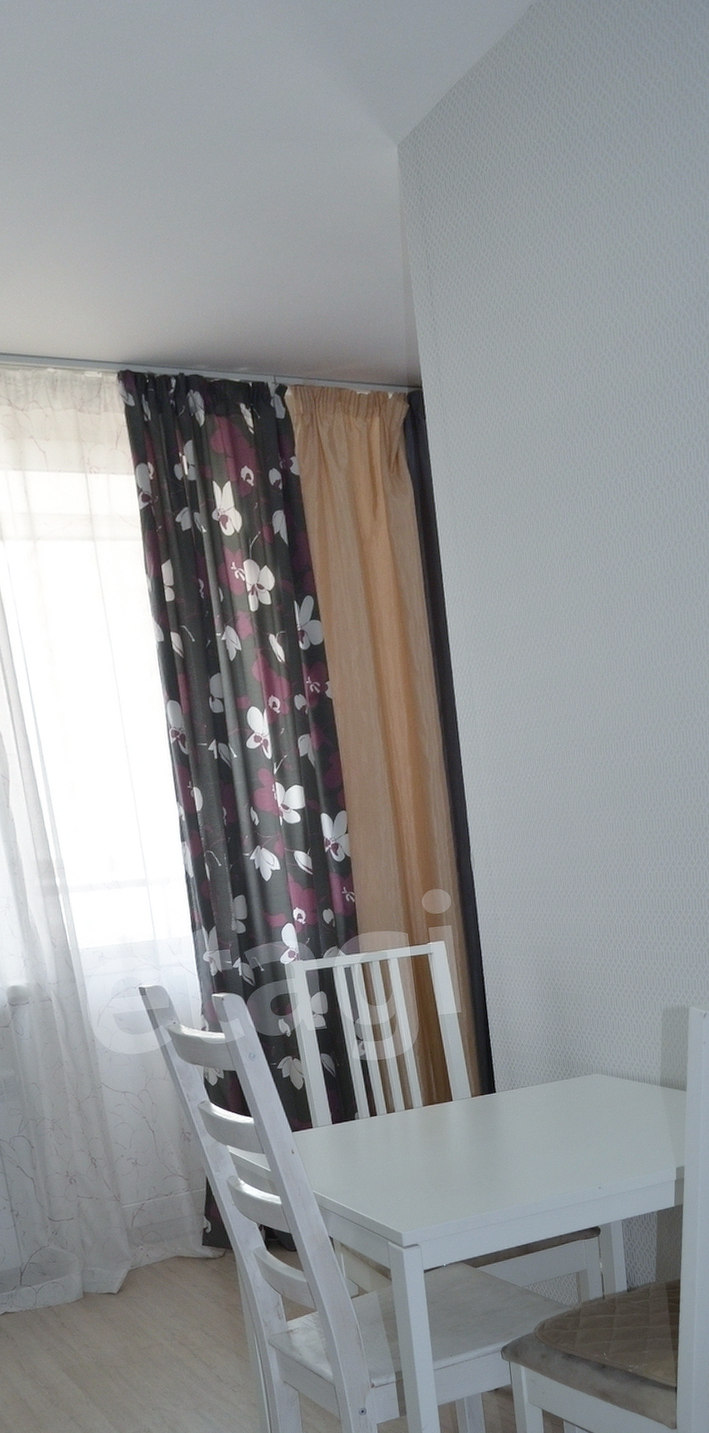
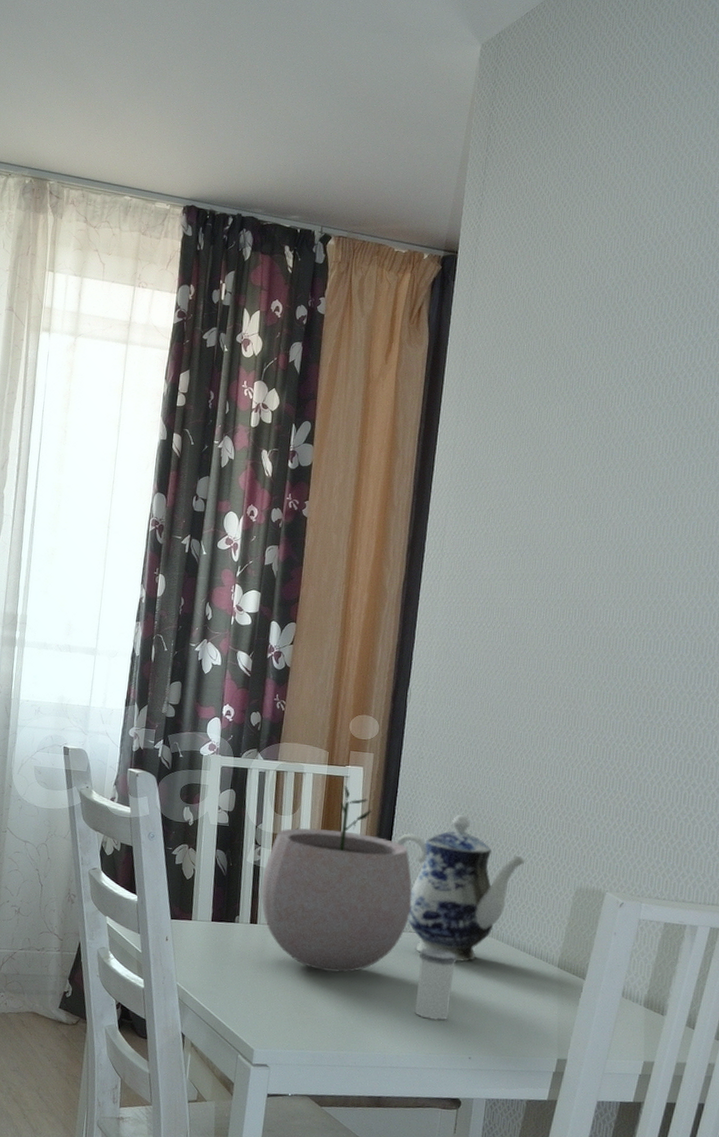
plant pot: none [371,963,519,1144] -> present [261,786,412,973]
teapot: none [491,965,613,1104] -> present [396,814,526,962]
salt shaker: none [534,1096,573,1163] -> present [414,948,457,1020]

